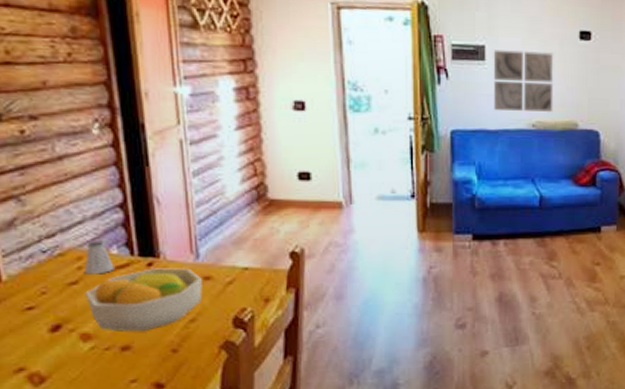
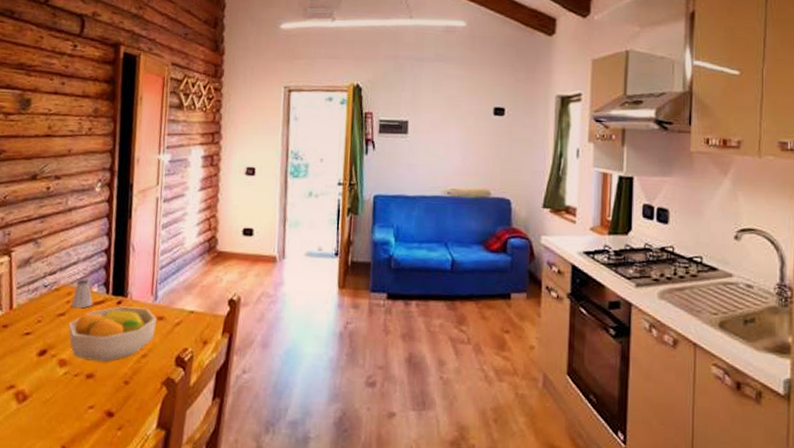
wall art: present [493,50,554,113] -> none [413,124,470,182]

